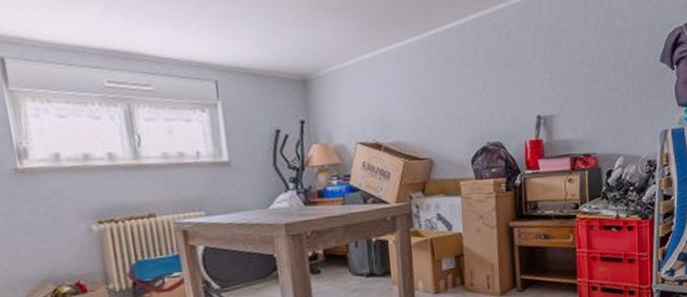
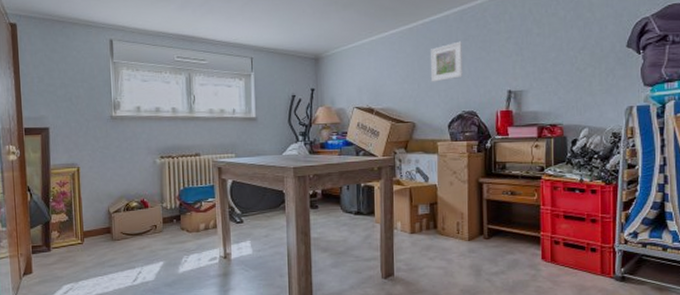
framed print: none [446,56,485,108] -> present [431,41,463,82]

